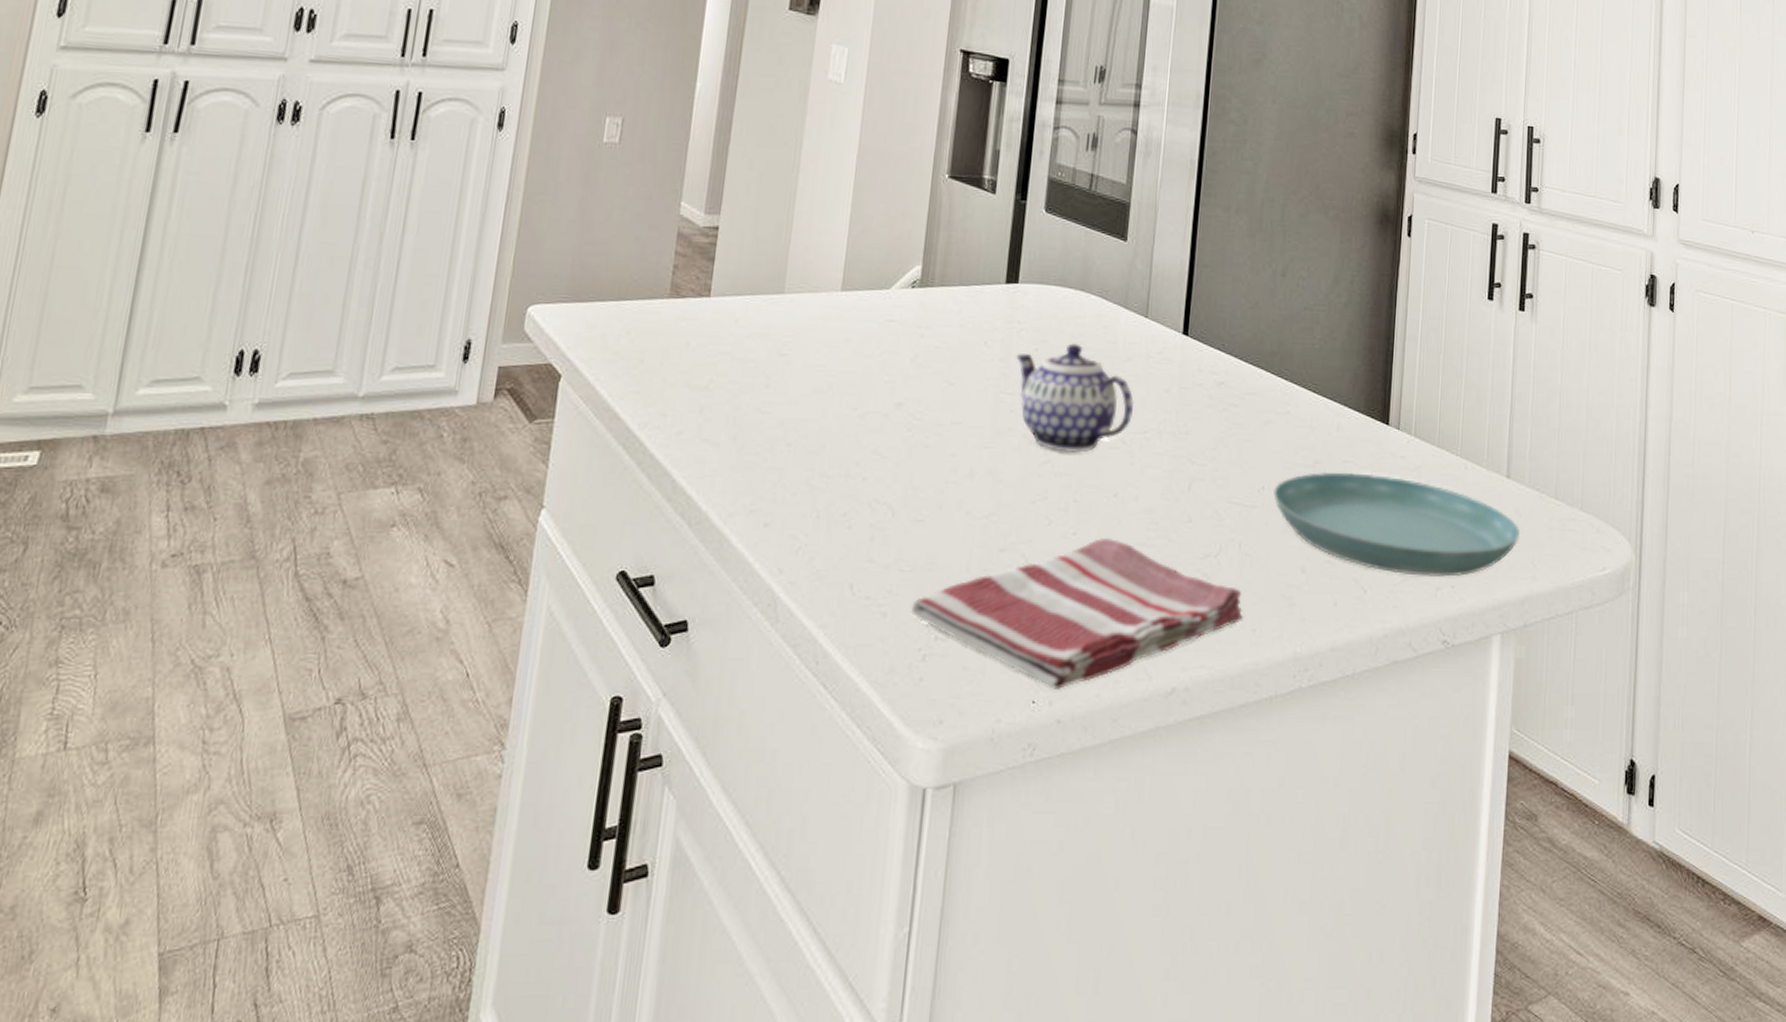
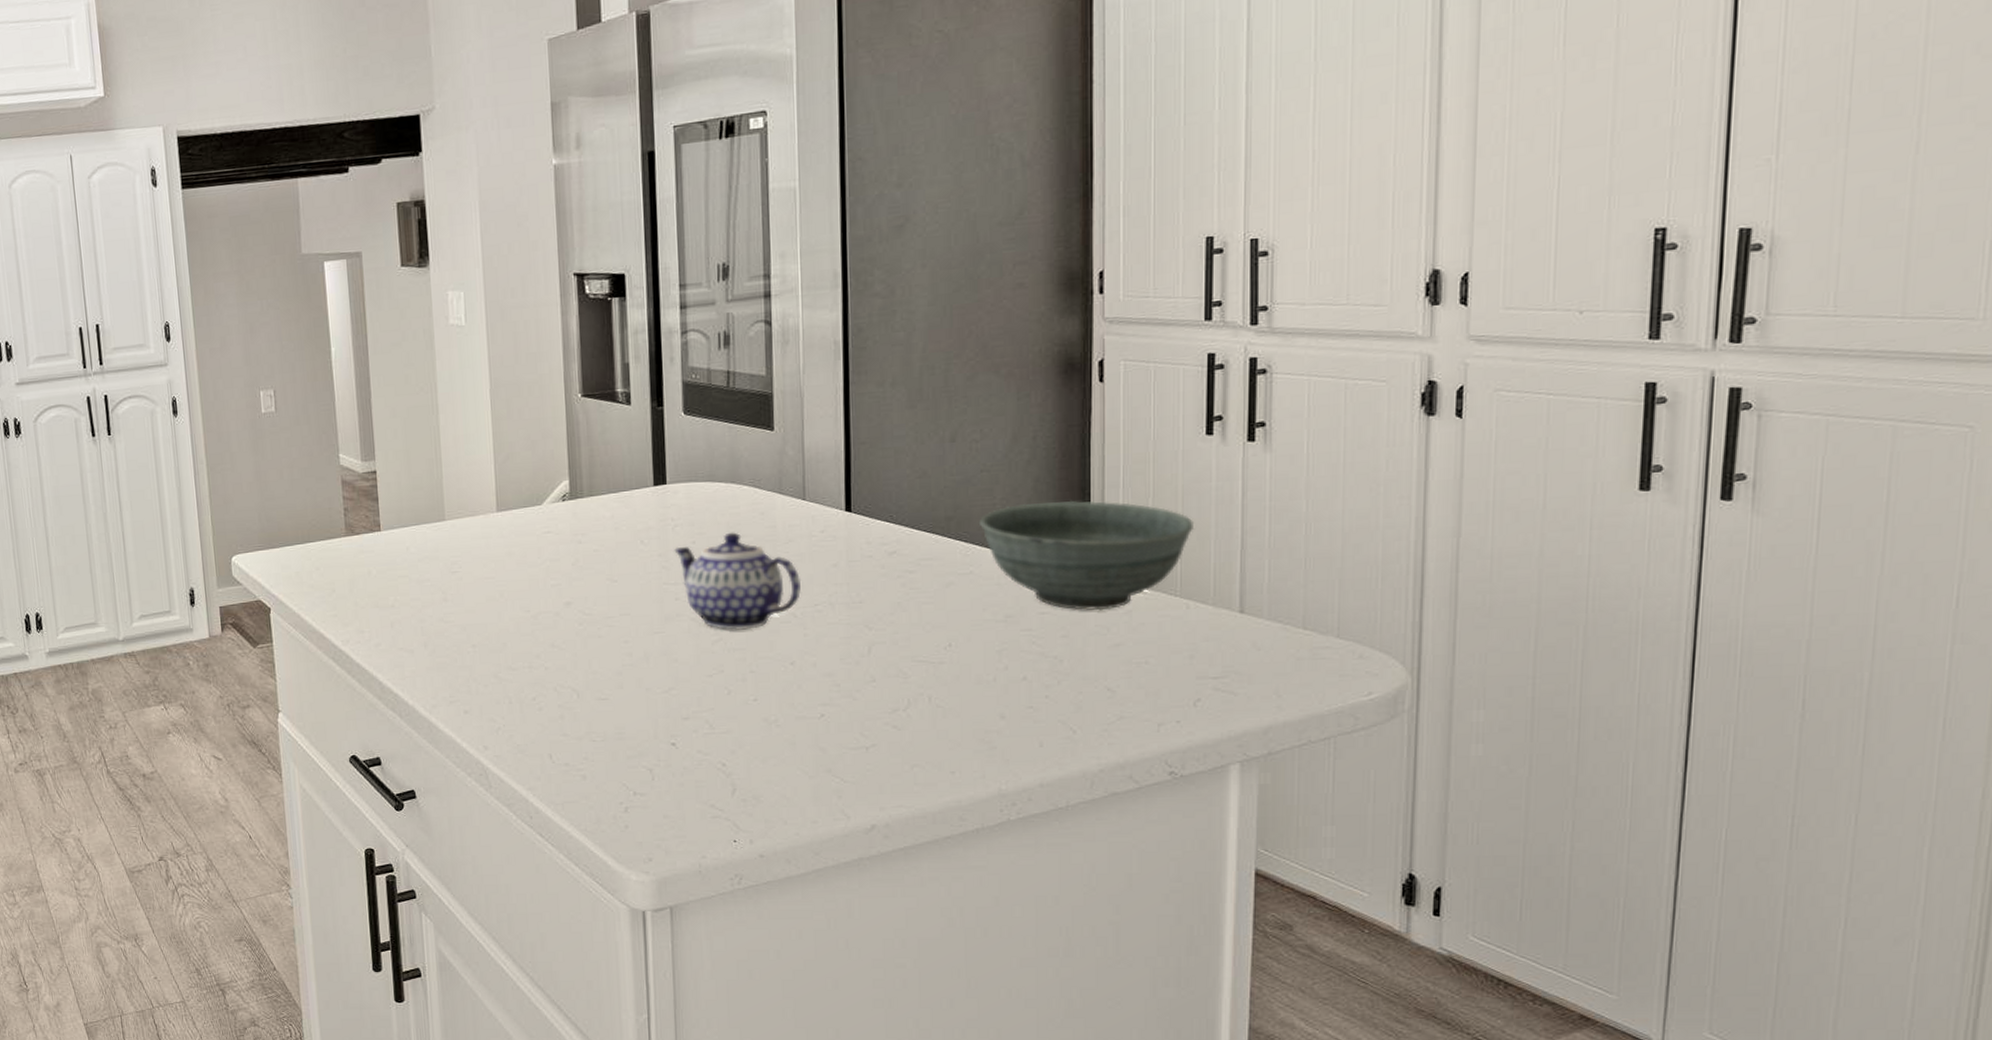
dish towel: present [911,537,1243,689] -> none [608,700,940,830]
saucer: present [1273,471,1520,577] -> none [962,622,1259,714]
bowl: none [1299,346,1475,464] -> present [980,500,1195,611]

